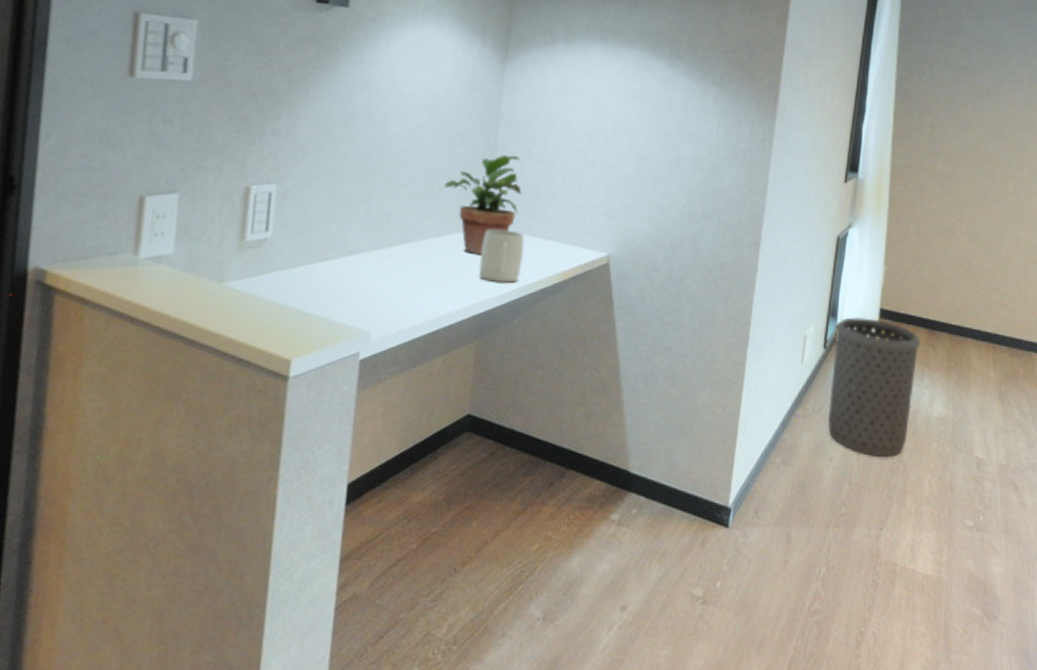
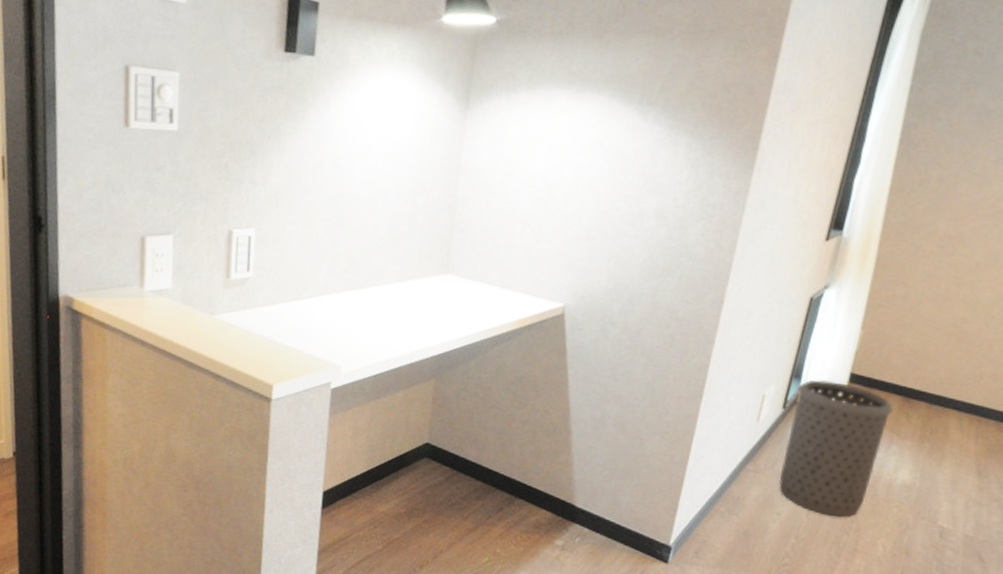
potted plant: present [444,155,522,254] -> none [405,205,480,300]
mug: present [478,228,525,283] -> none [437,276,482,328]

